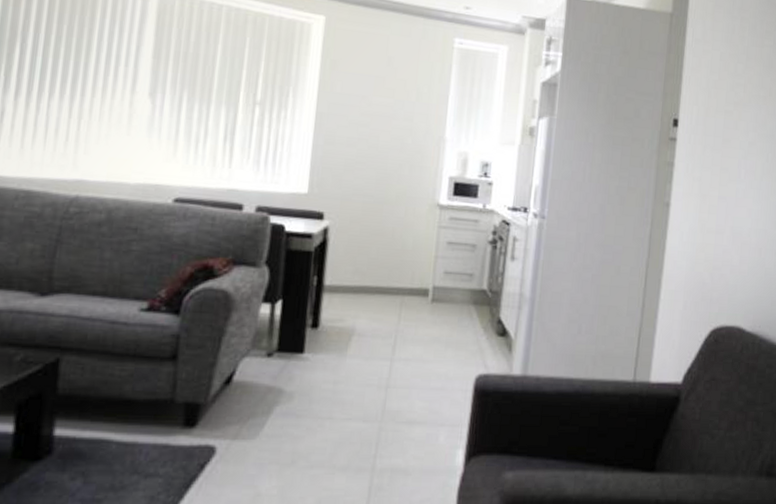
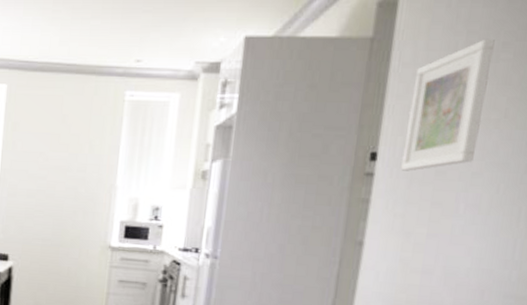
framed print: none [696,25,760,138] -> present [400,38,495,171]

